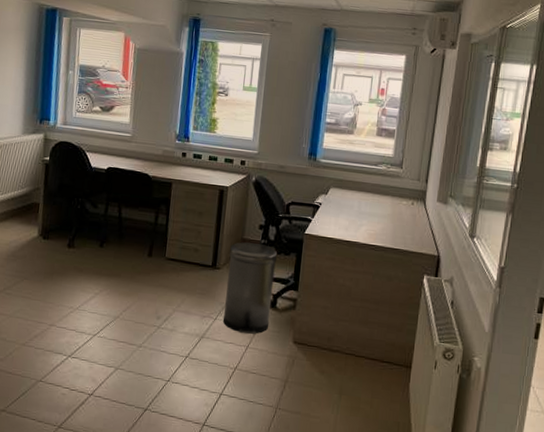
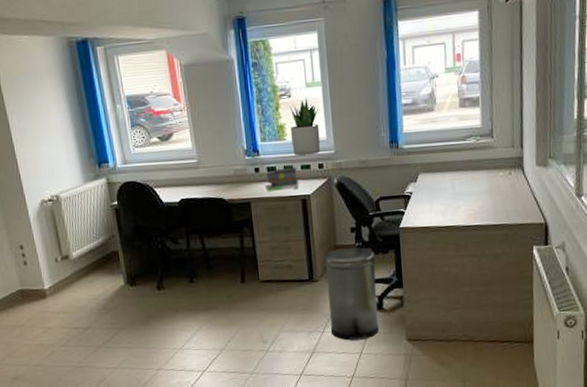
books: none [188,157,221,179] -> present [265,167,299,193]
planter: none [220,99,250,152] -> present [289,97,321,157]

